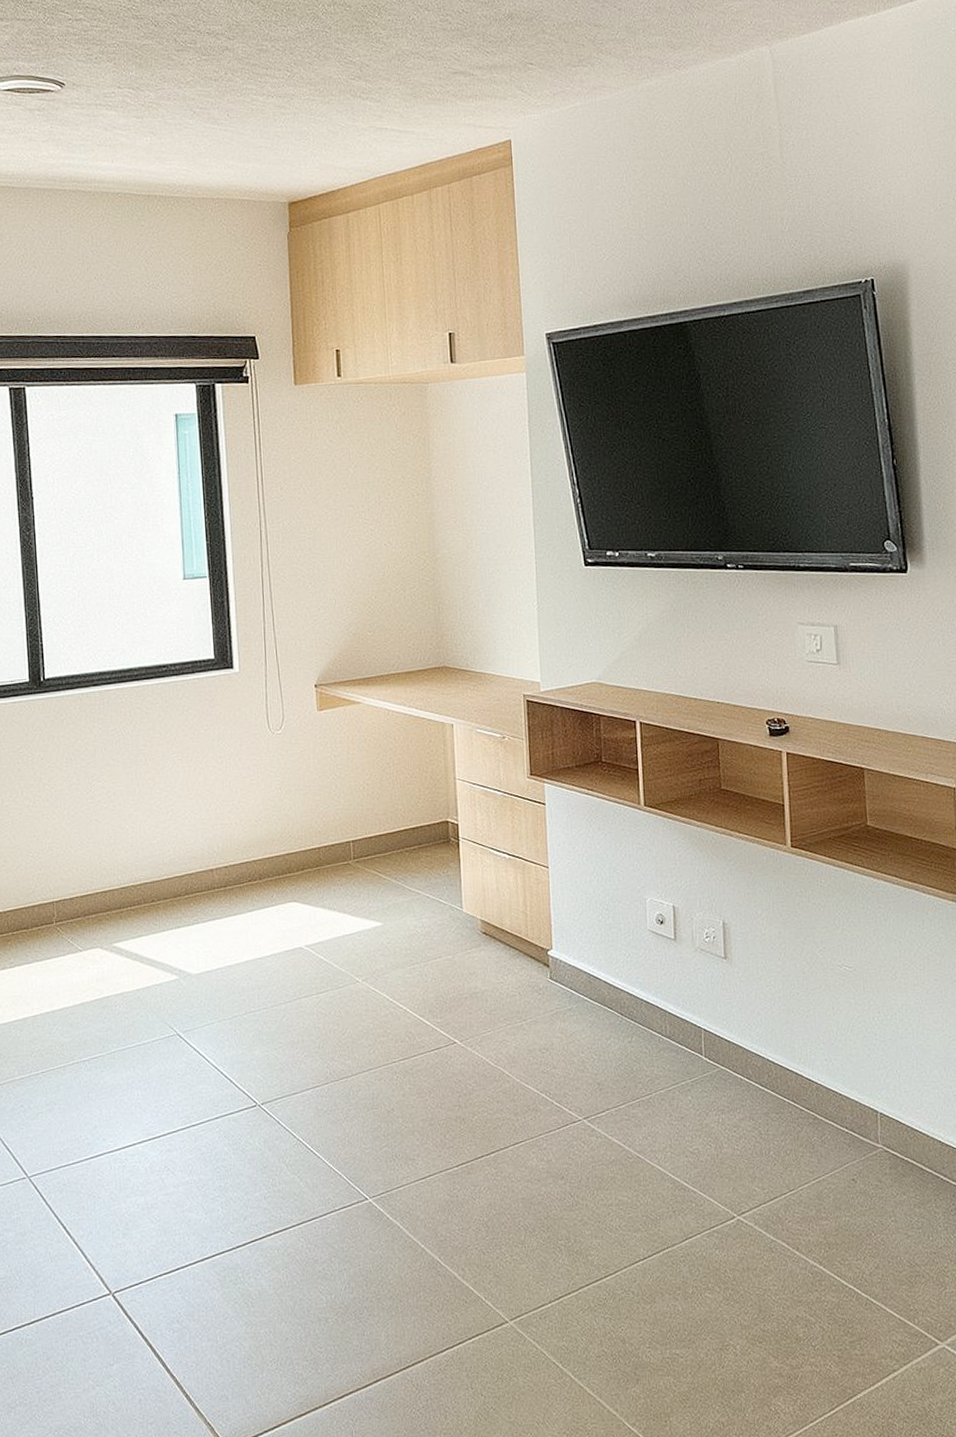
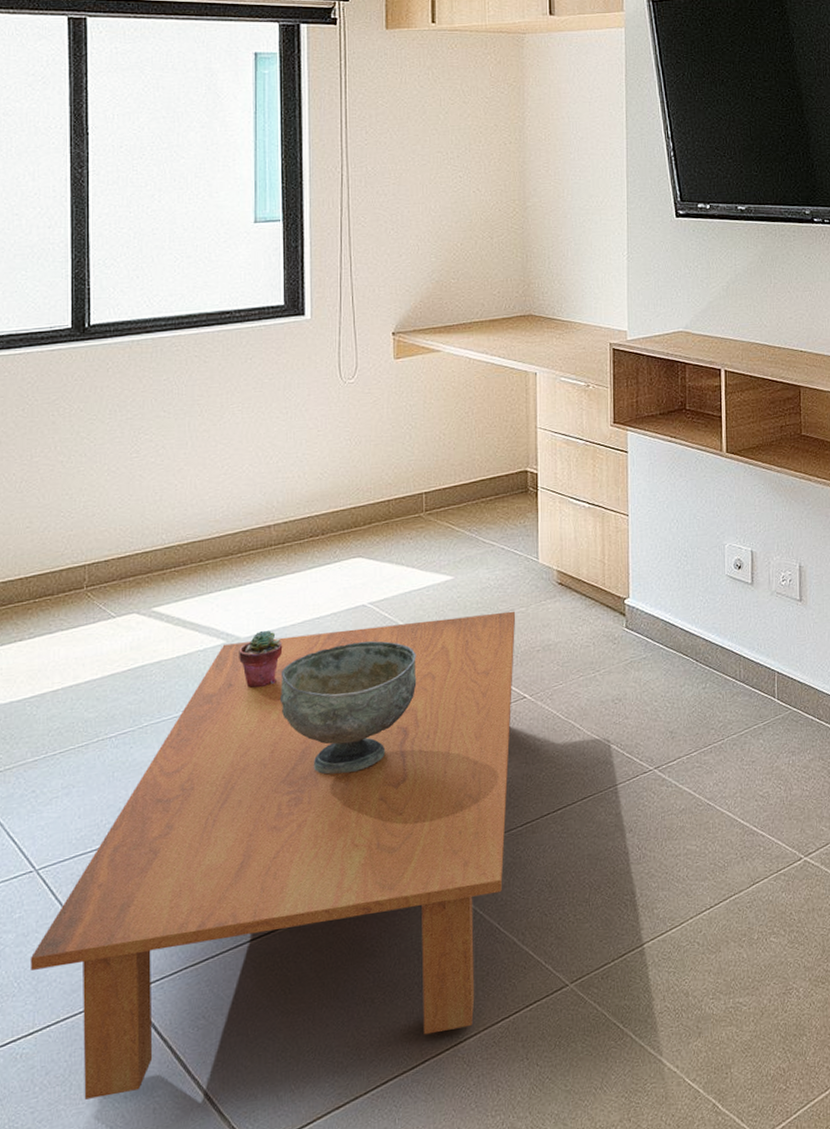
coffee table: none [28,958,444,1385] -> present [30,611,516,1100]
potted succulent: none [191,968,230,1022] -> present [239,630,283,689]
decorative bowl: none [229,982,353,1107] -> present [279,641,417,775]

